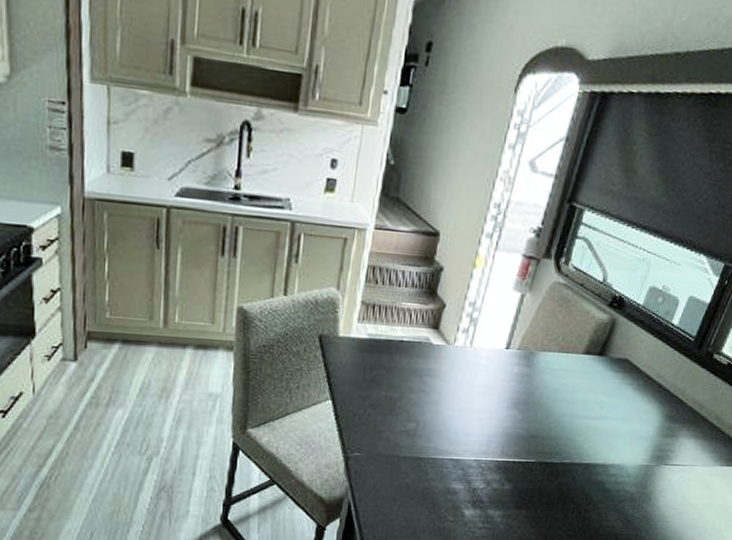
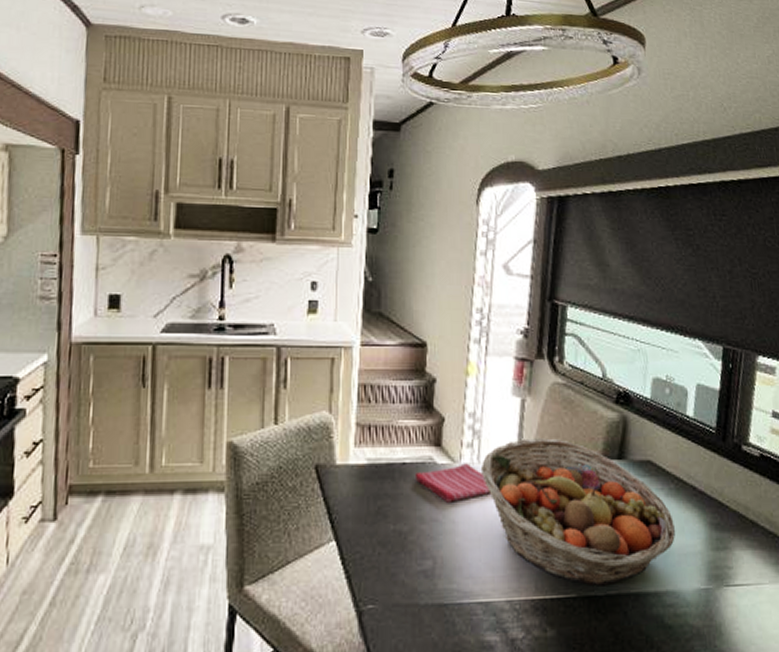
dish towel: none [410,346,477,378] -> present [414,463,490,503]
fruit basket: none [471,329,635,456] -> present [480,438,676,587]

